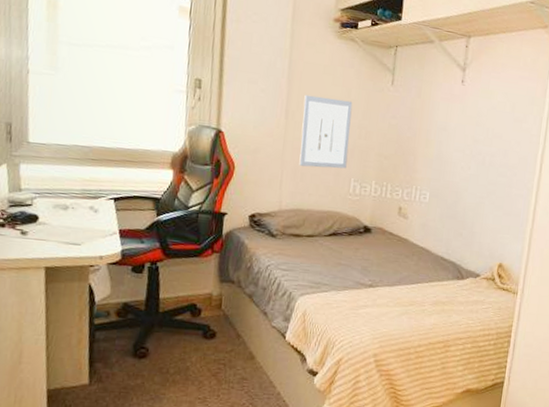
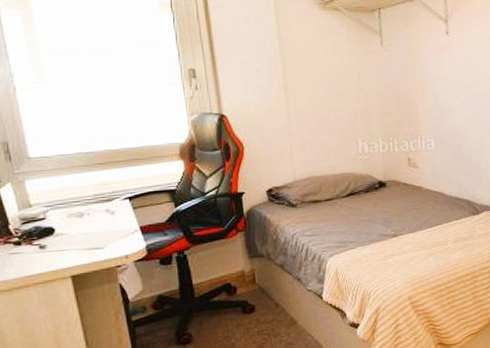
wall art: present [299,94,353,169] -> none [299,67,352,136]

